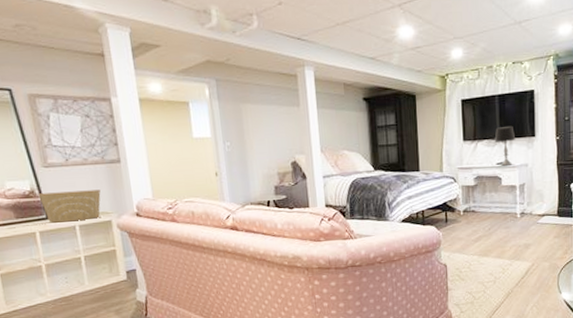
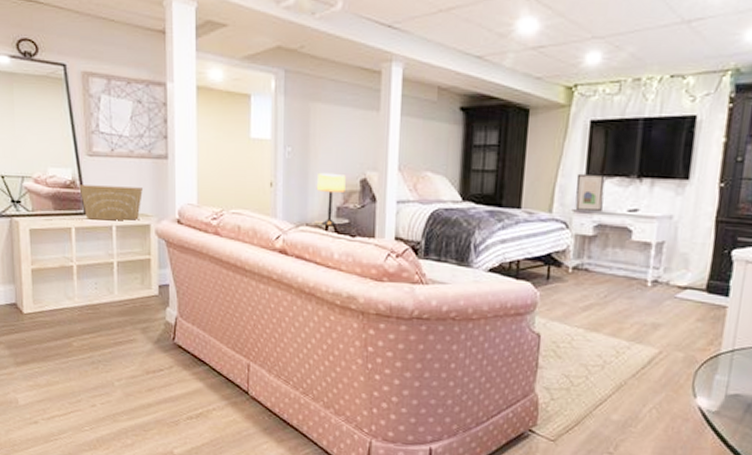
table lamp: none [254,159,280,203] -> present [316,172,346,227]
picture frame: none [457,139,478,169] -> present [575,173,605,212]
table lamp: present [494,125,516,166] -> none [629,161,661,215]

